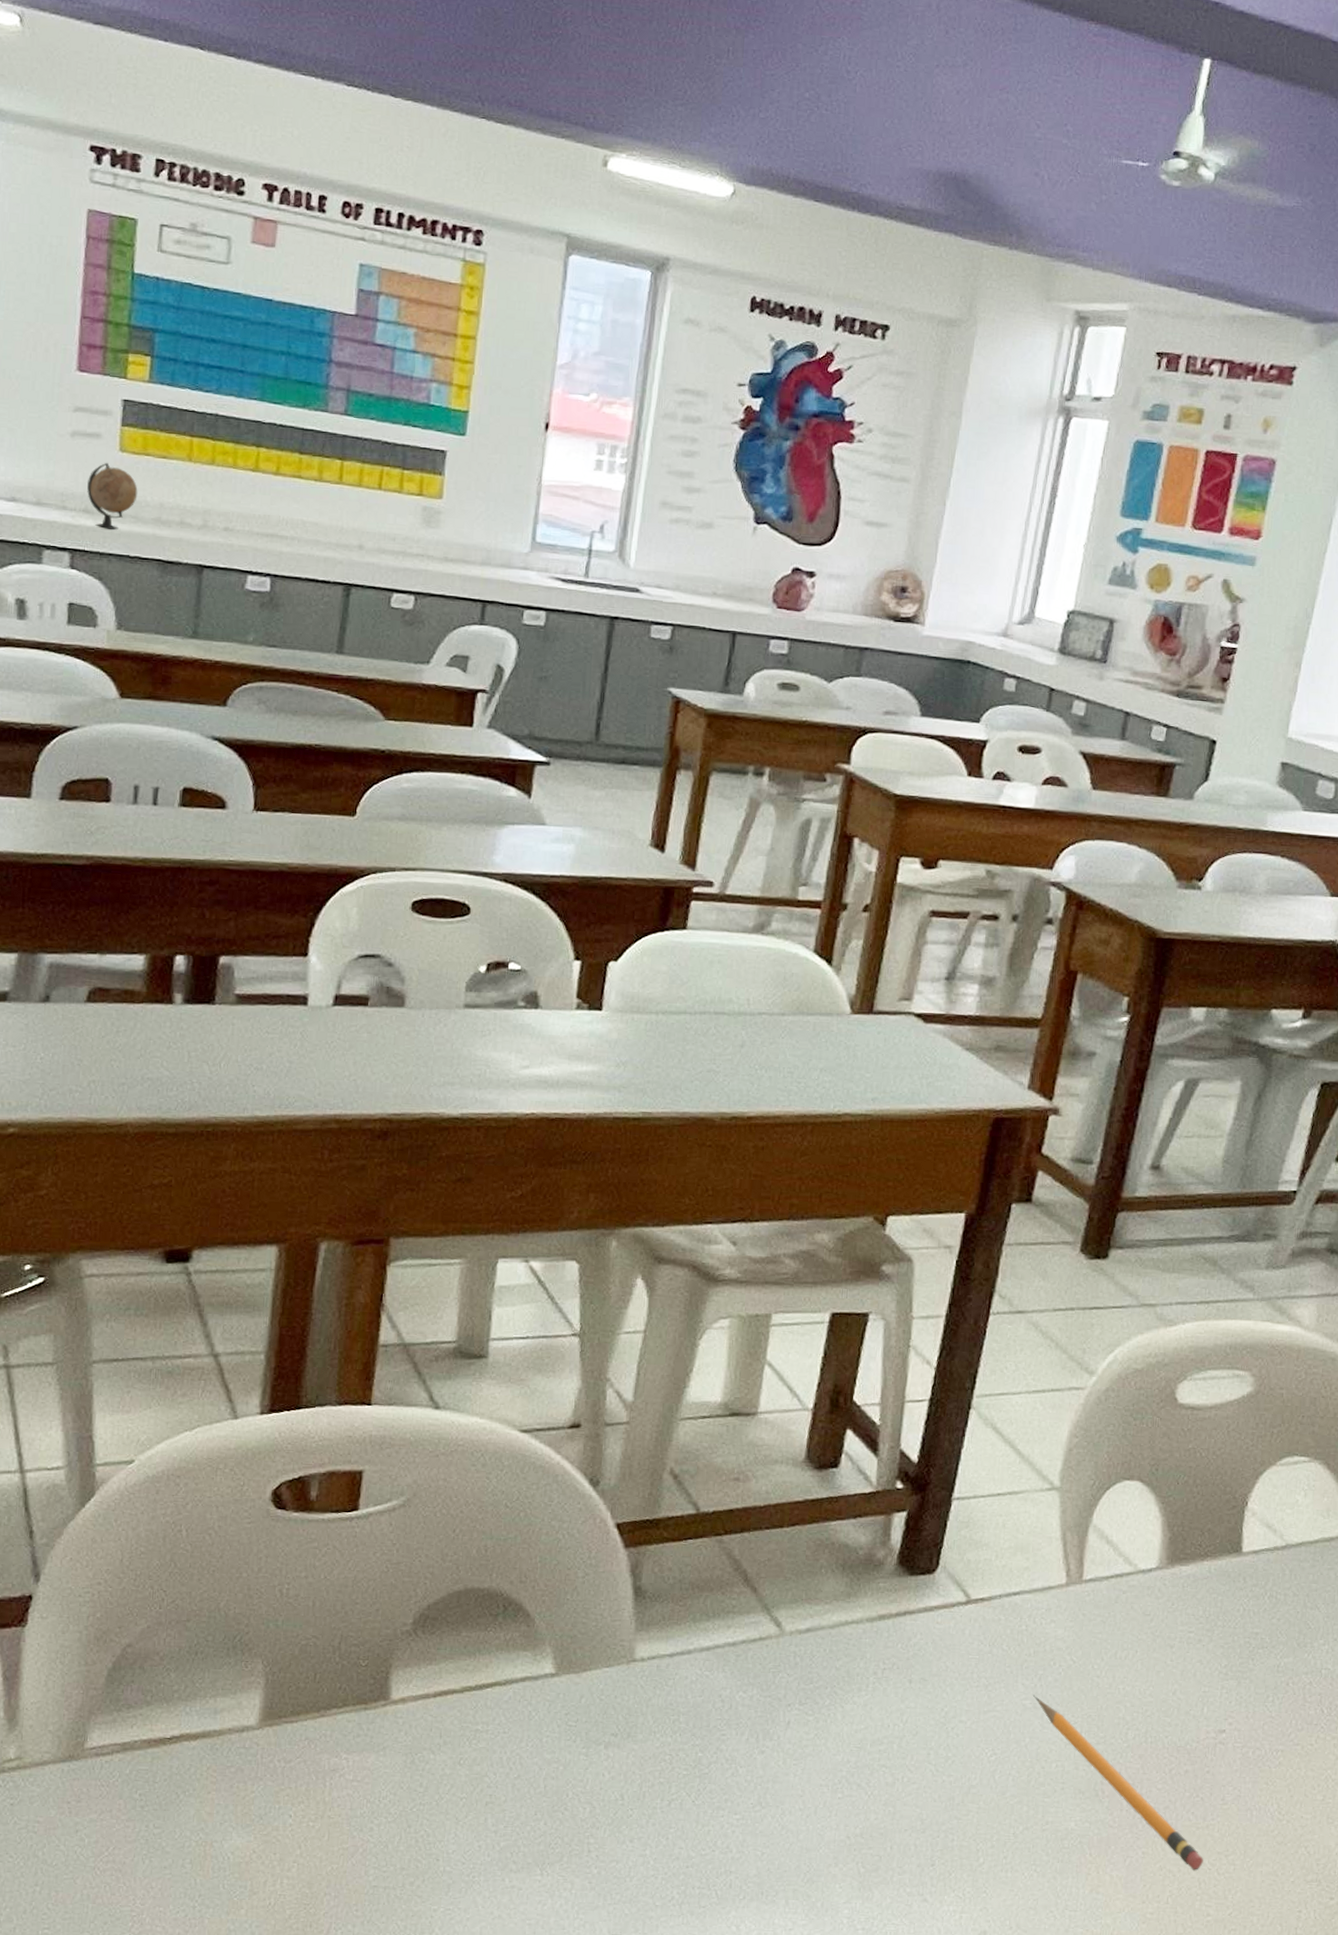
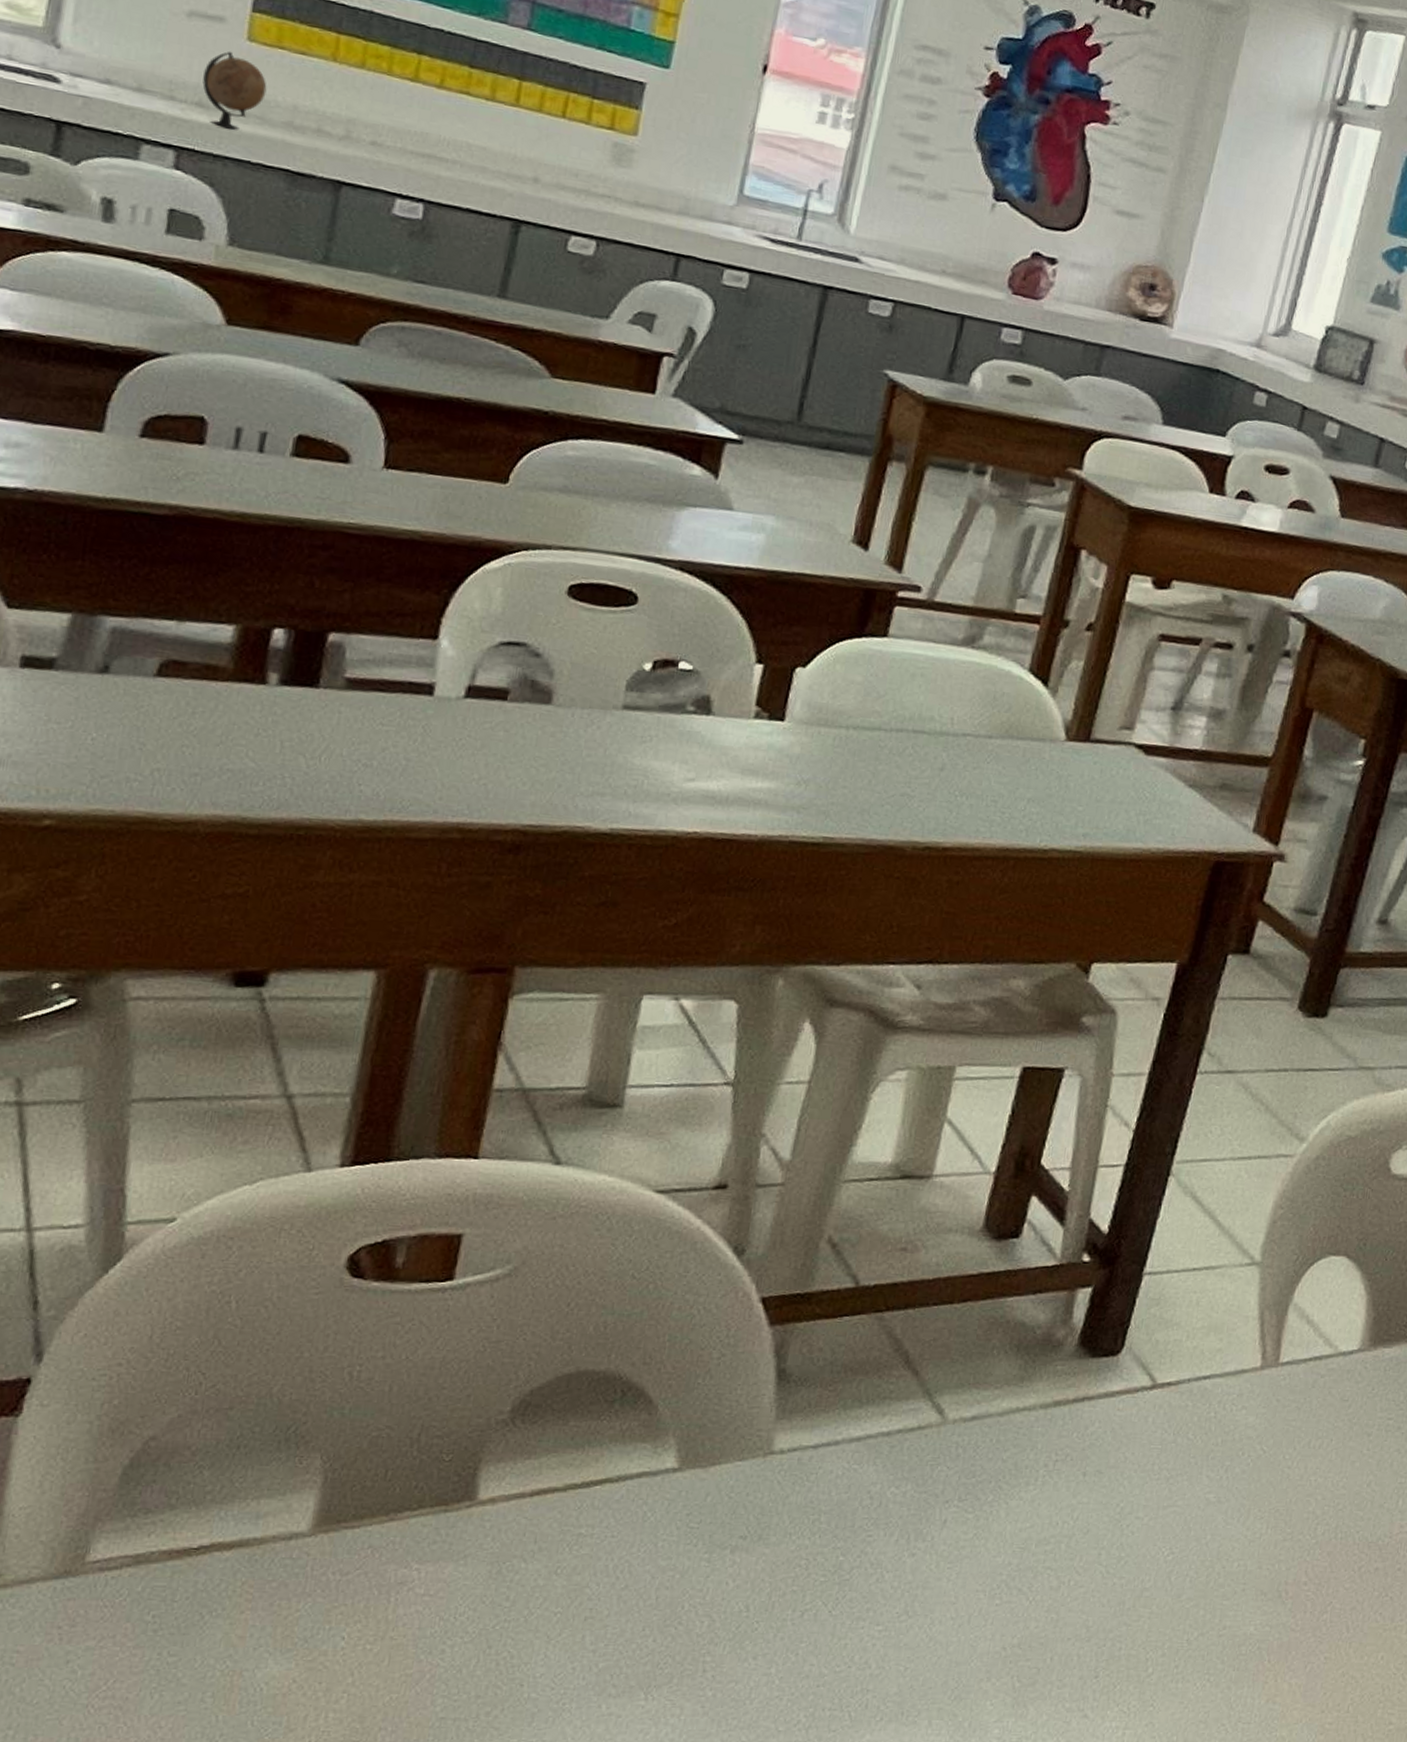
pencil: present [1032,1695,1203,1869] -> none [1217,1488,1389,1674]

